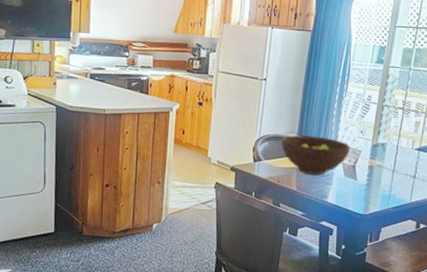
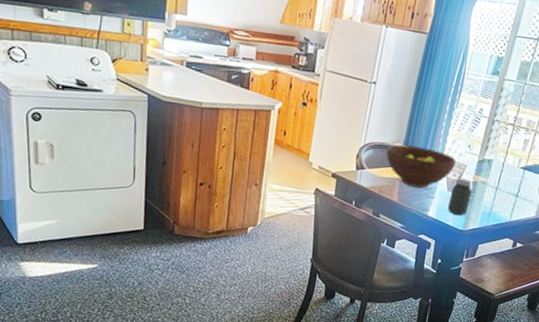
jar: none [346,163,369,201] -> present [447,178,472,216]

